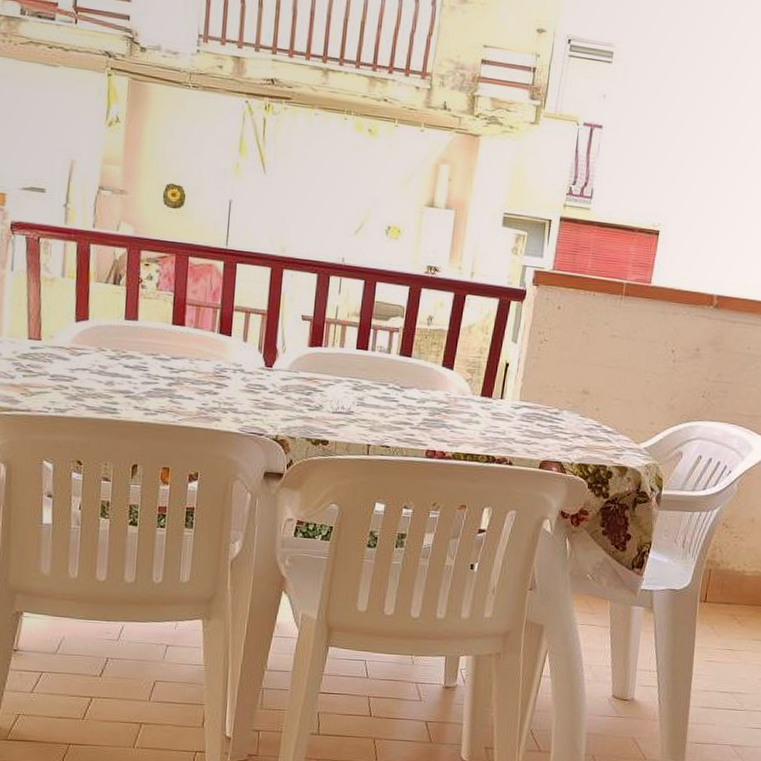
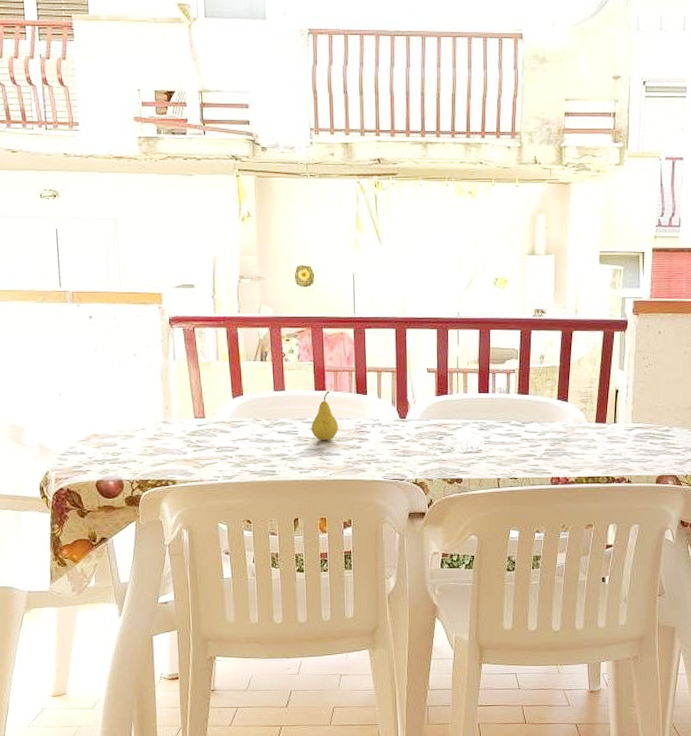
fruit: none [163,326,196,382] -> present [311,391,339,441]

